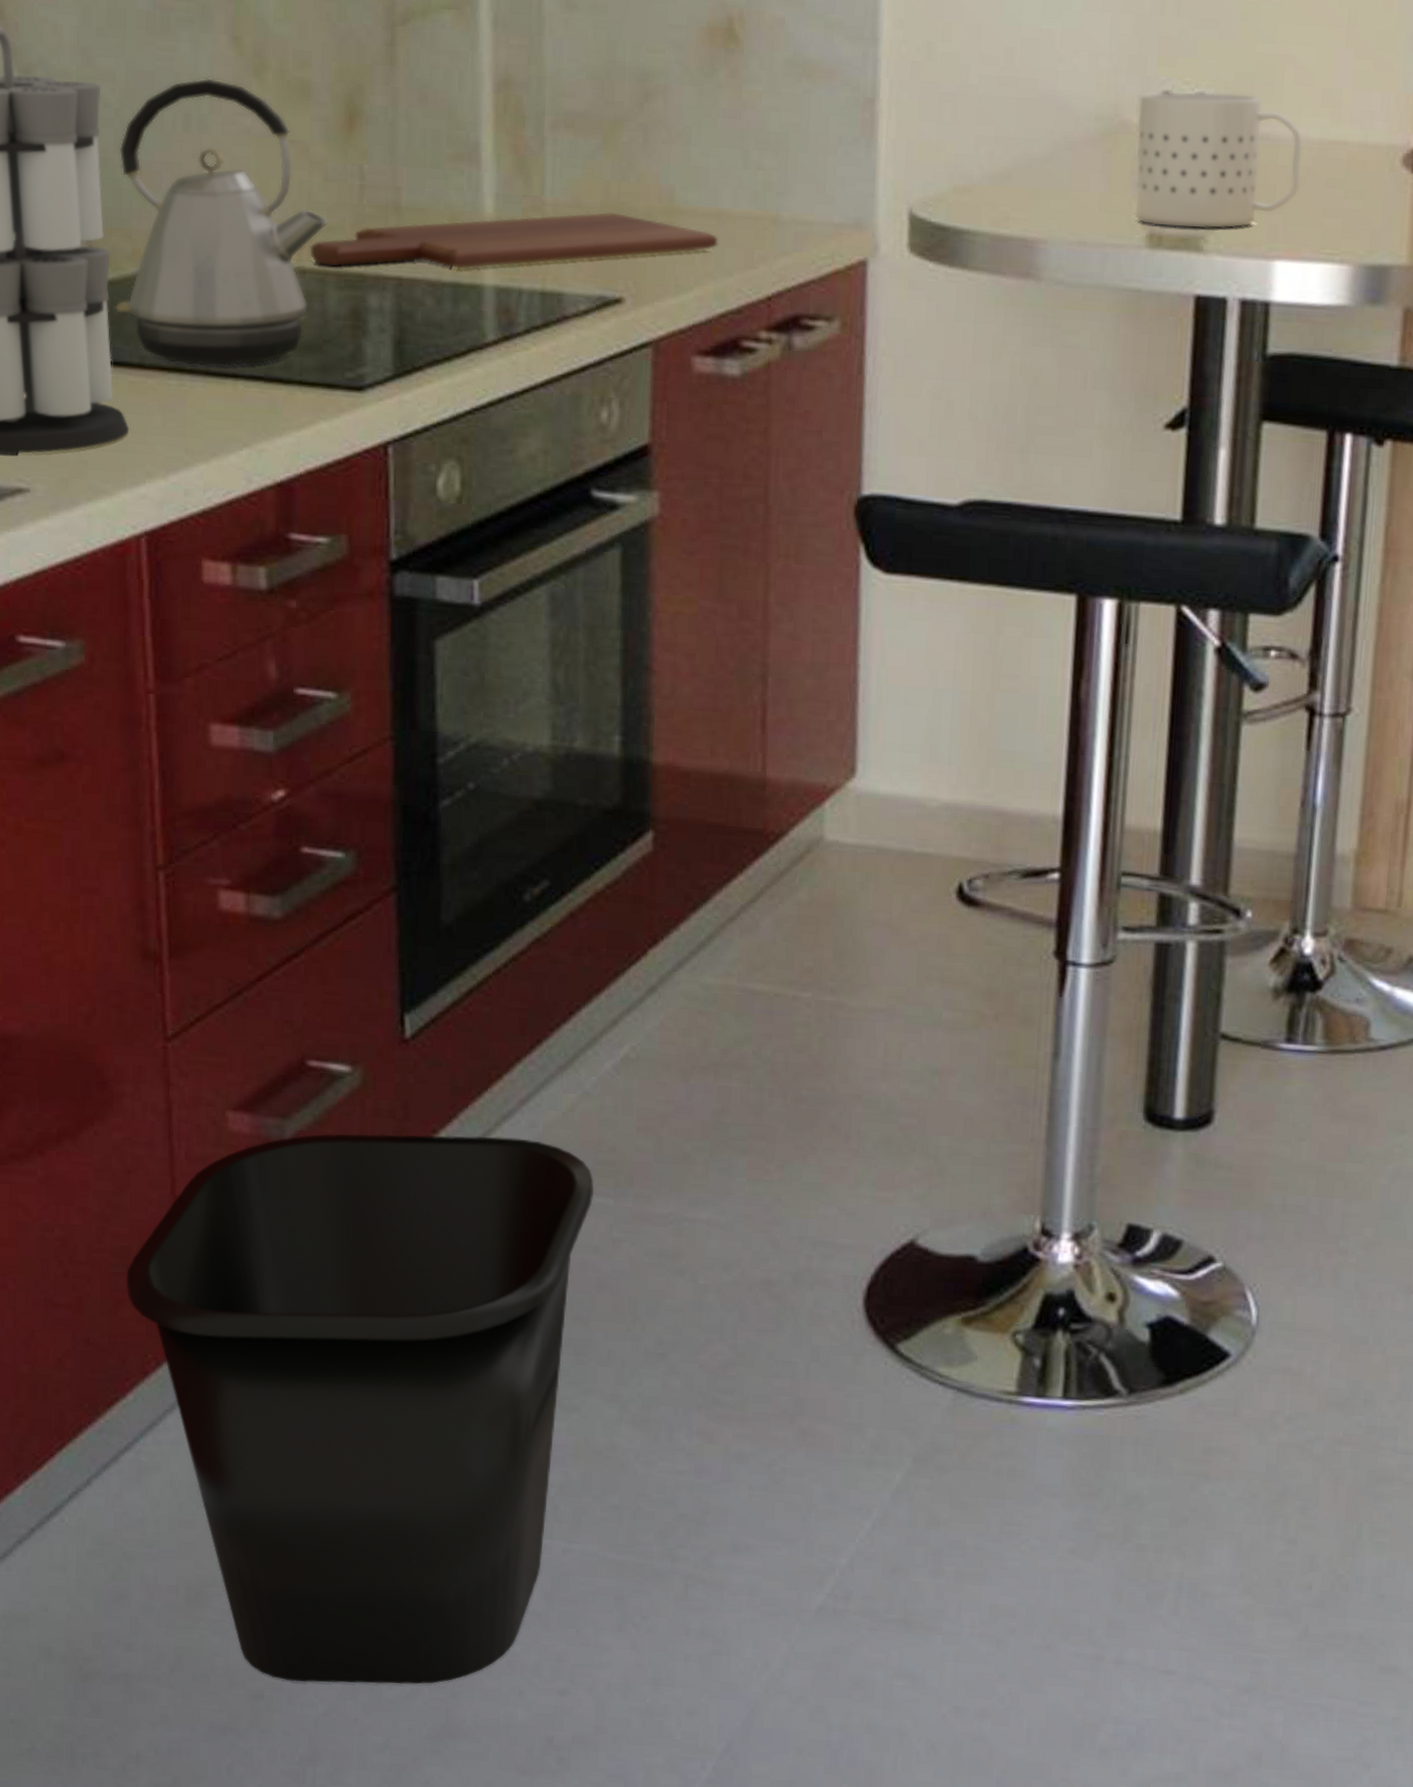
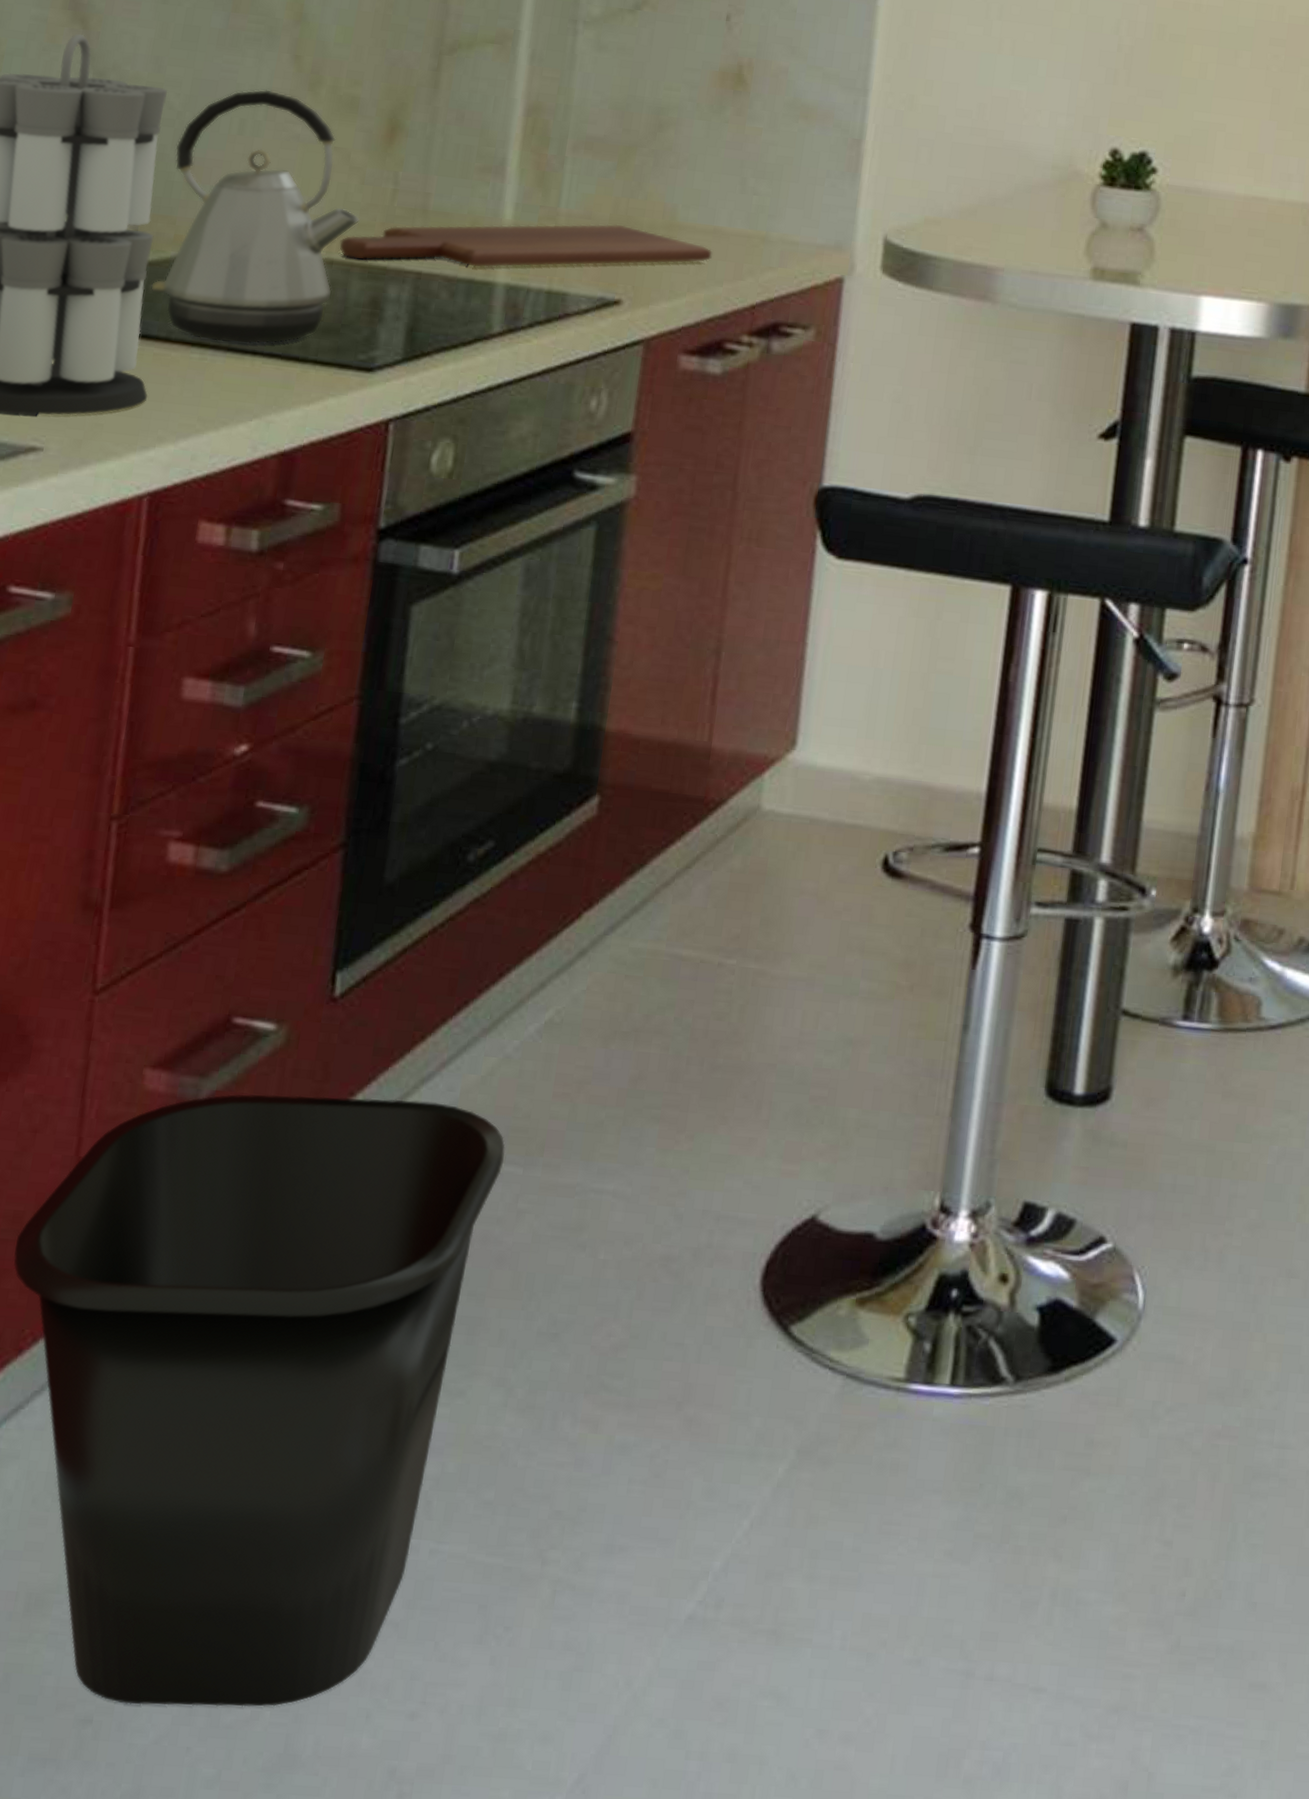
mug: present [1135,91,1303,229] -> none [1082,147,1230,266]

